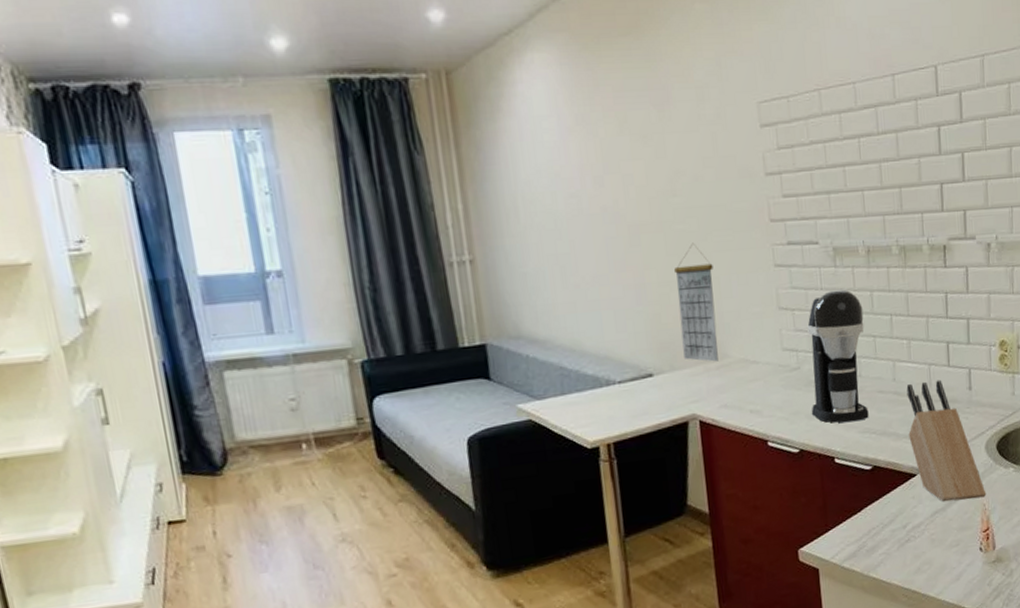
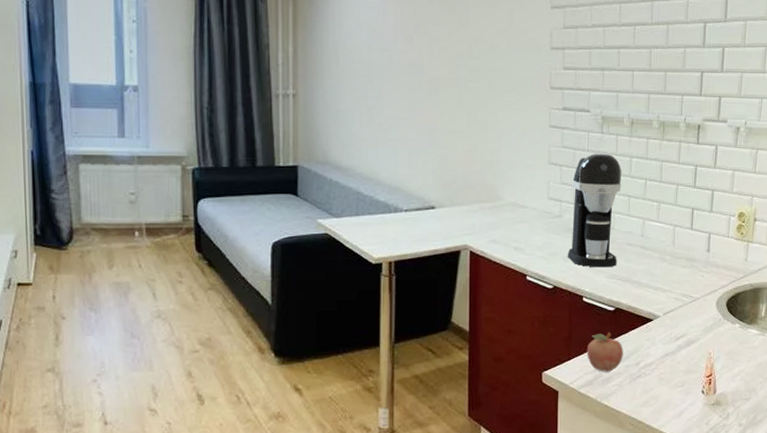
calendar: present [674,242,719,362] -> none [463,99,497,202]
fruit: none [845,495,888,541] -> present [586,332,623,372]
knife block: present [906,379,987,502] -> none [650,240,713,347]

